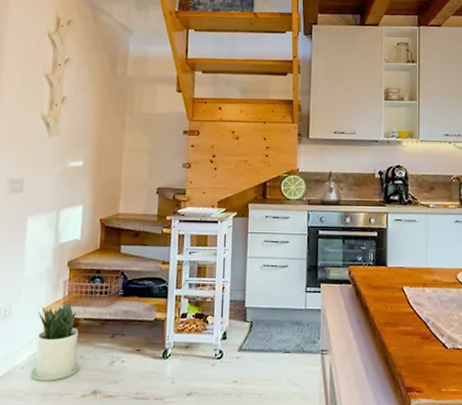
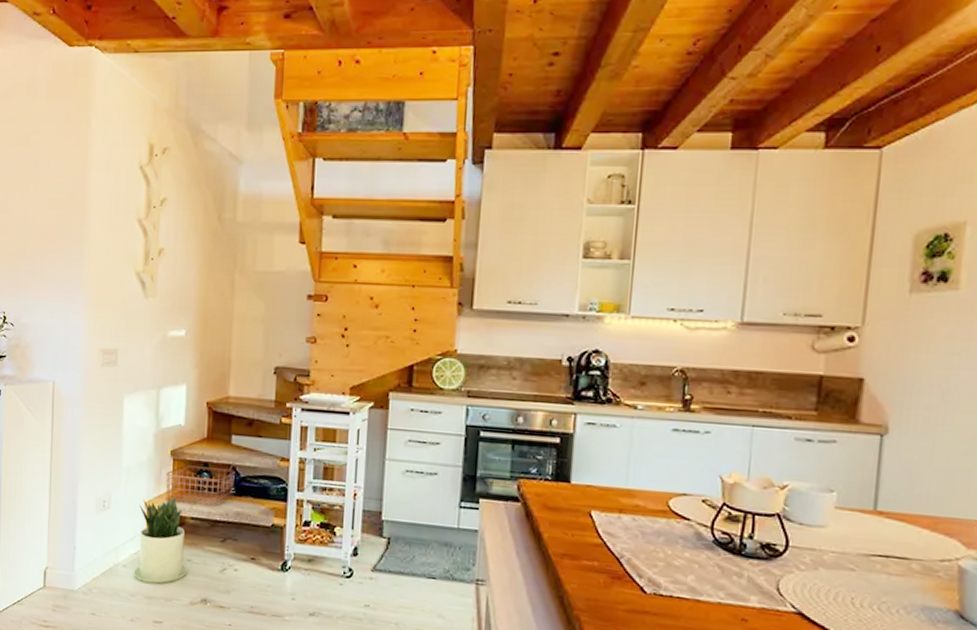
kettle: present [319,170,341,206] -> none [483,352,513,400]

